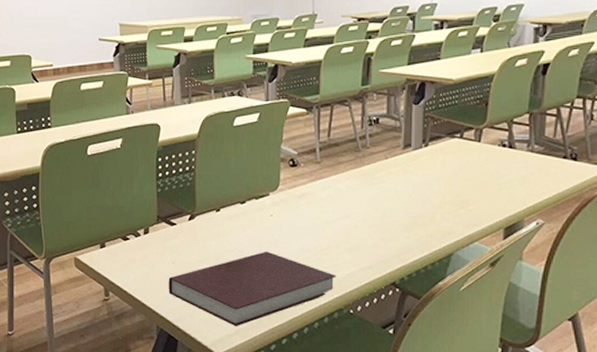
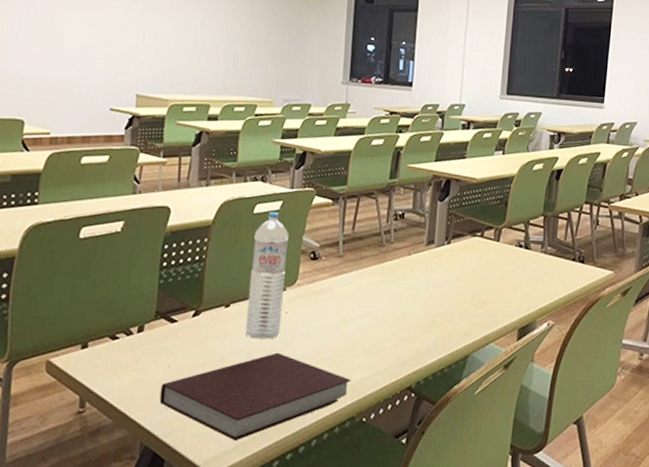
water bottle: none [235,124,268,239] -> present [245,212,289,339]

